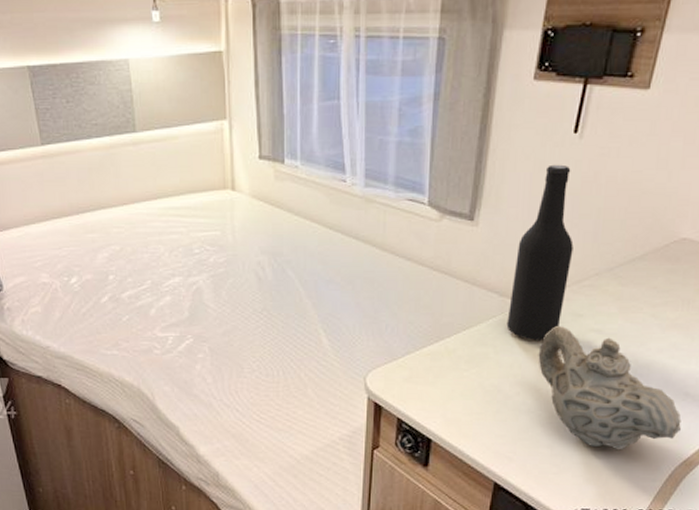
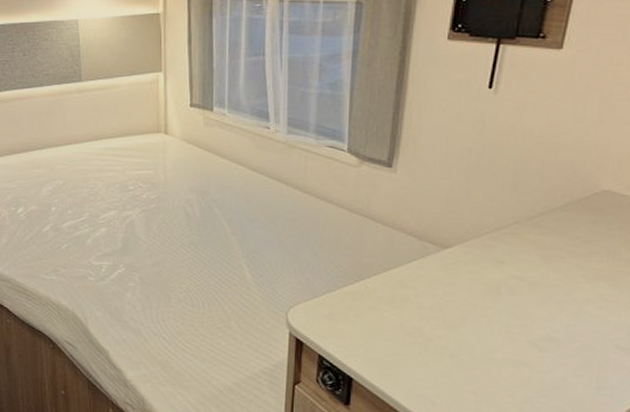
bottle: present [506,164,574,342] -> none [426,117,492,286]
teapot: present [538,326,682,450] -> none [459,272,614,402]

